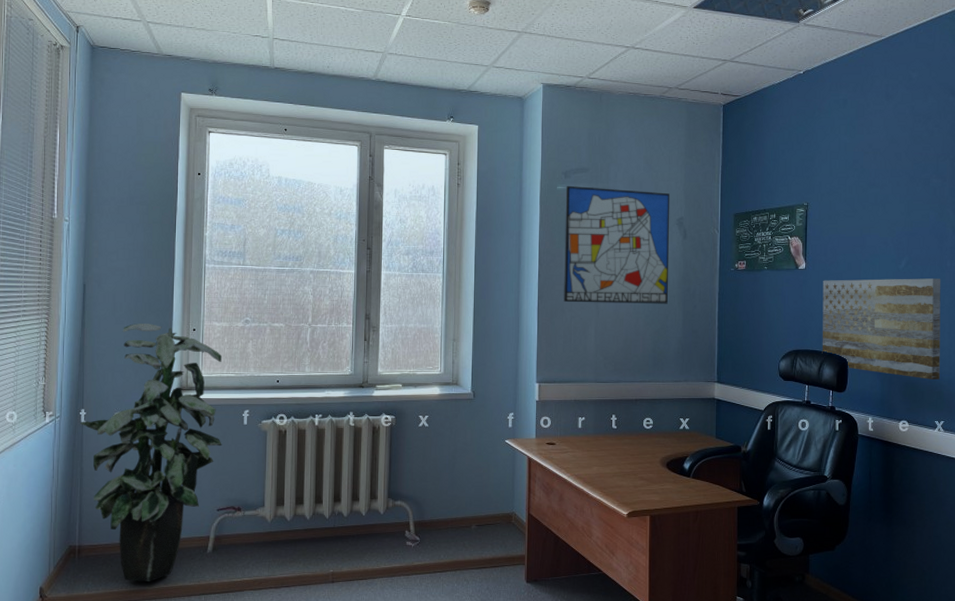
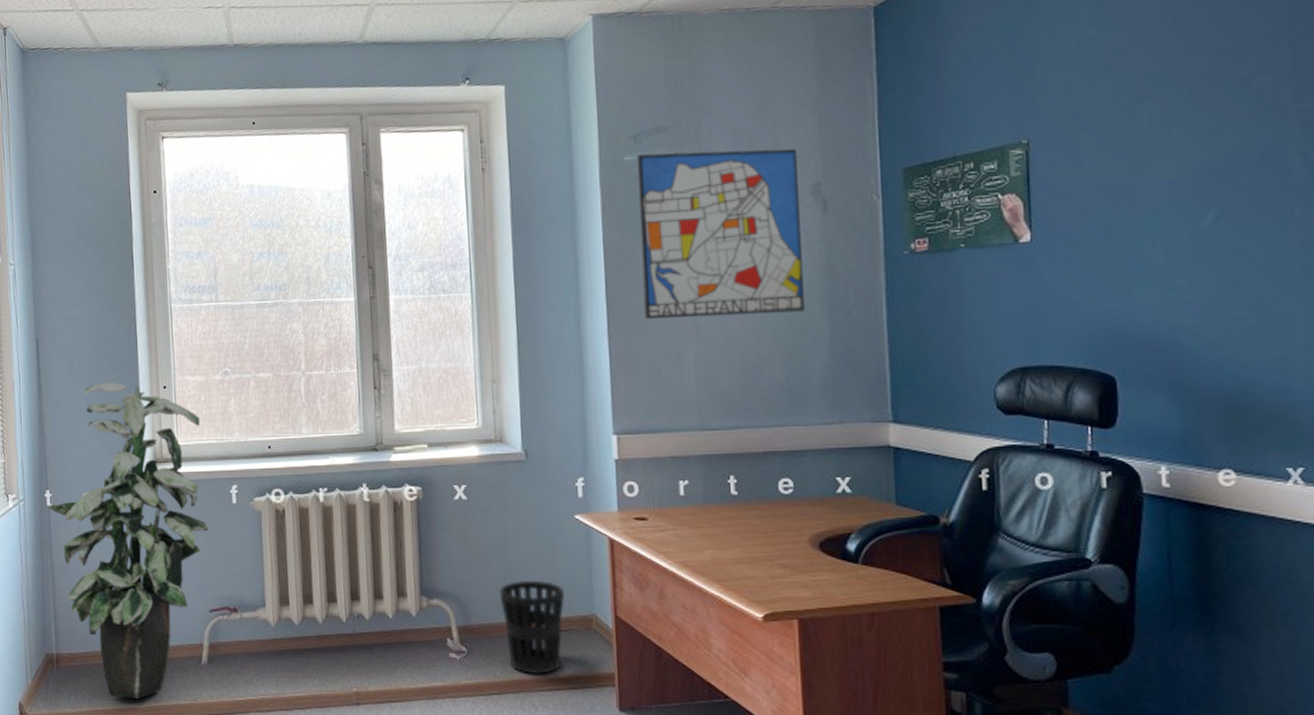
wastebasket: none [447,487,494,557] -> present [499,580,564,675]
wall art: present [822,278,941,380] -> none [1063,237,1291,402]

